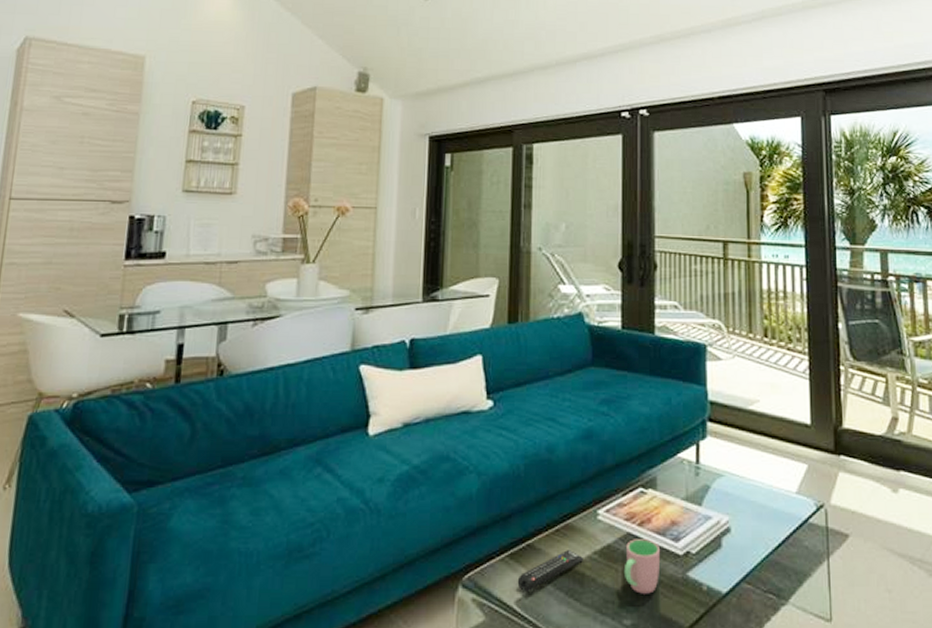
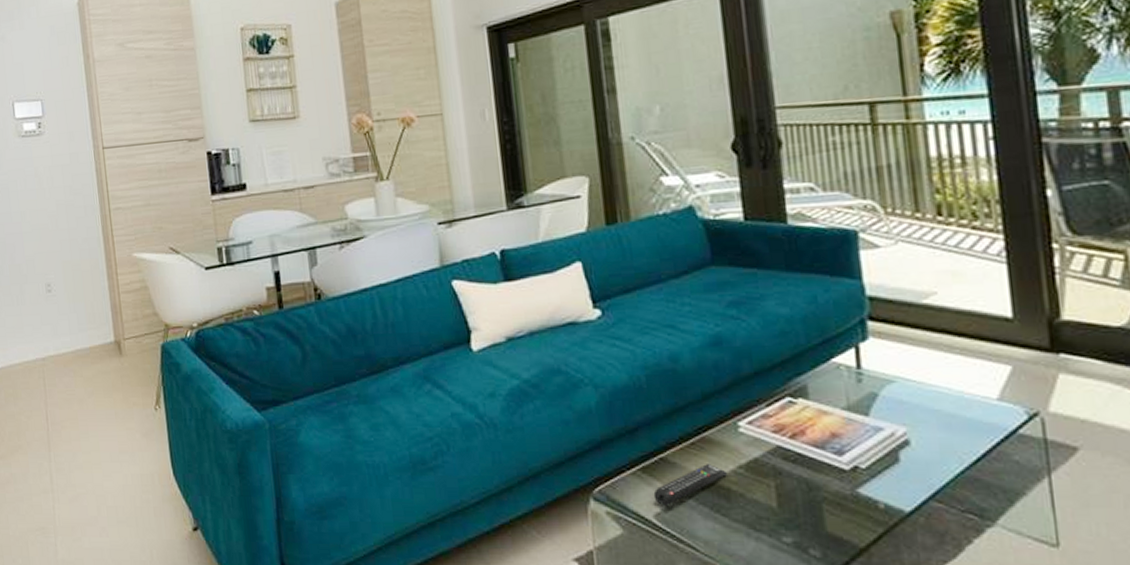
cup: present [623,539,659,594] -> none [777,453,822,511]

